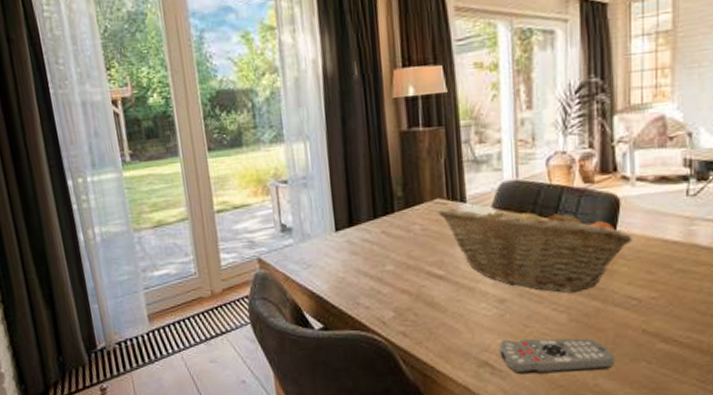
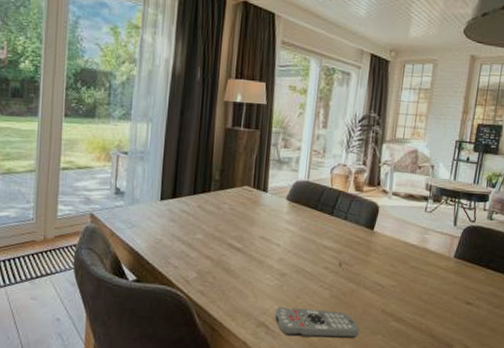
fruit basket: present [438,204,634,294] -> none [244,193,385,275]

